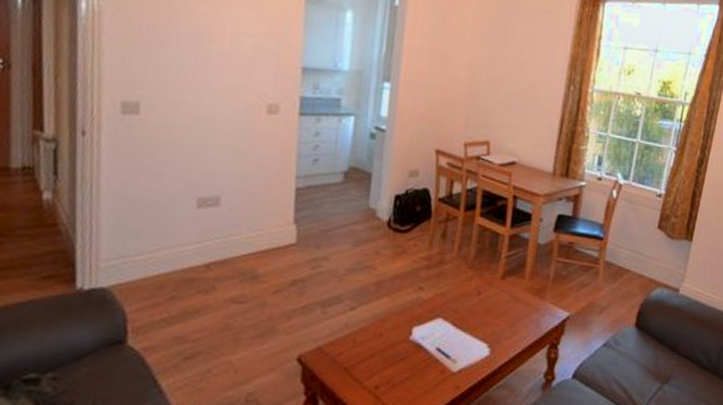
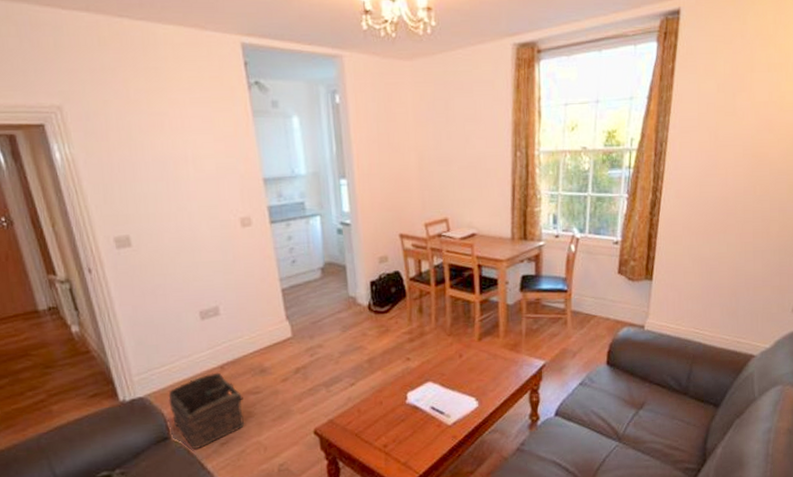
basket: none [133,271,224,361] -> present [168,372,245,450]

